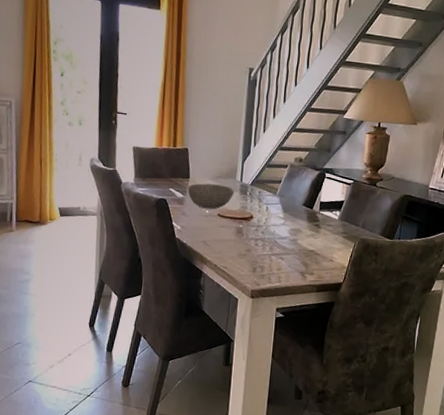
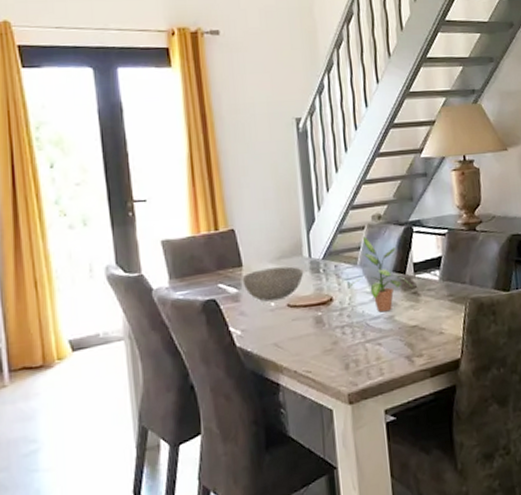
potted plant: none [267,173,316,235] -> present [349,236,413,312]

